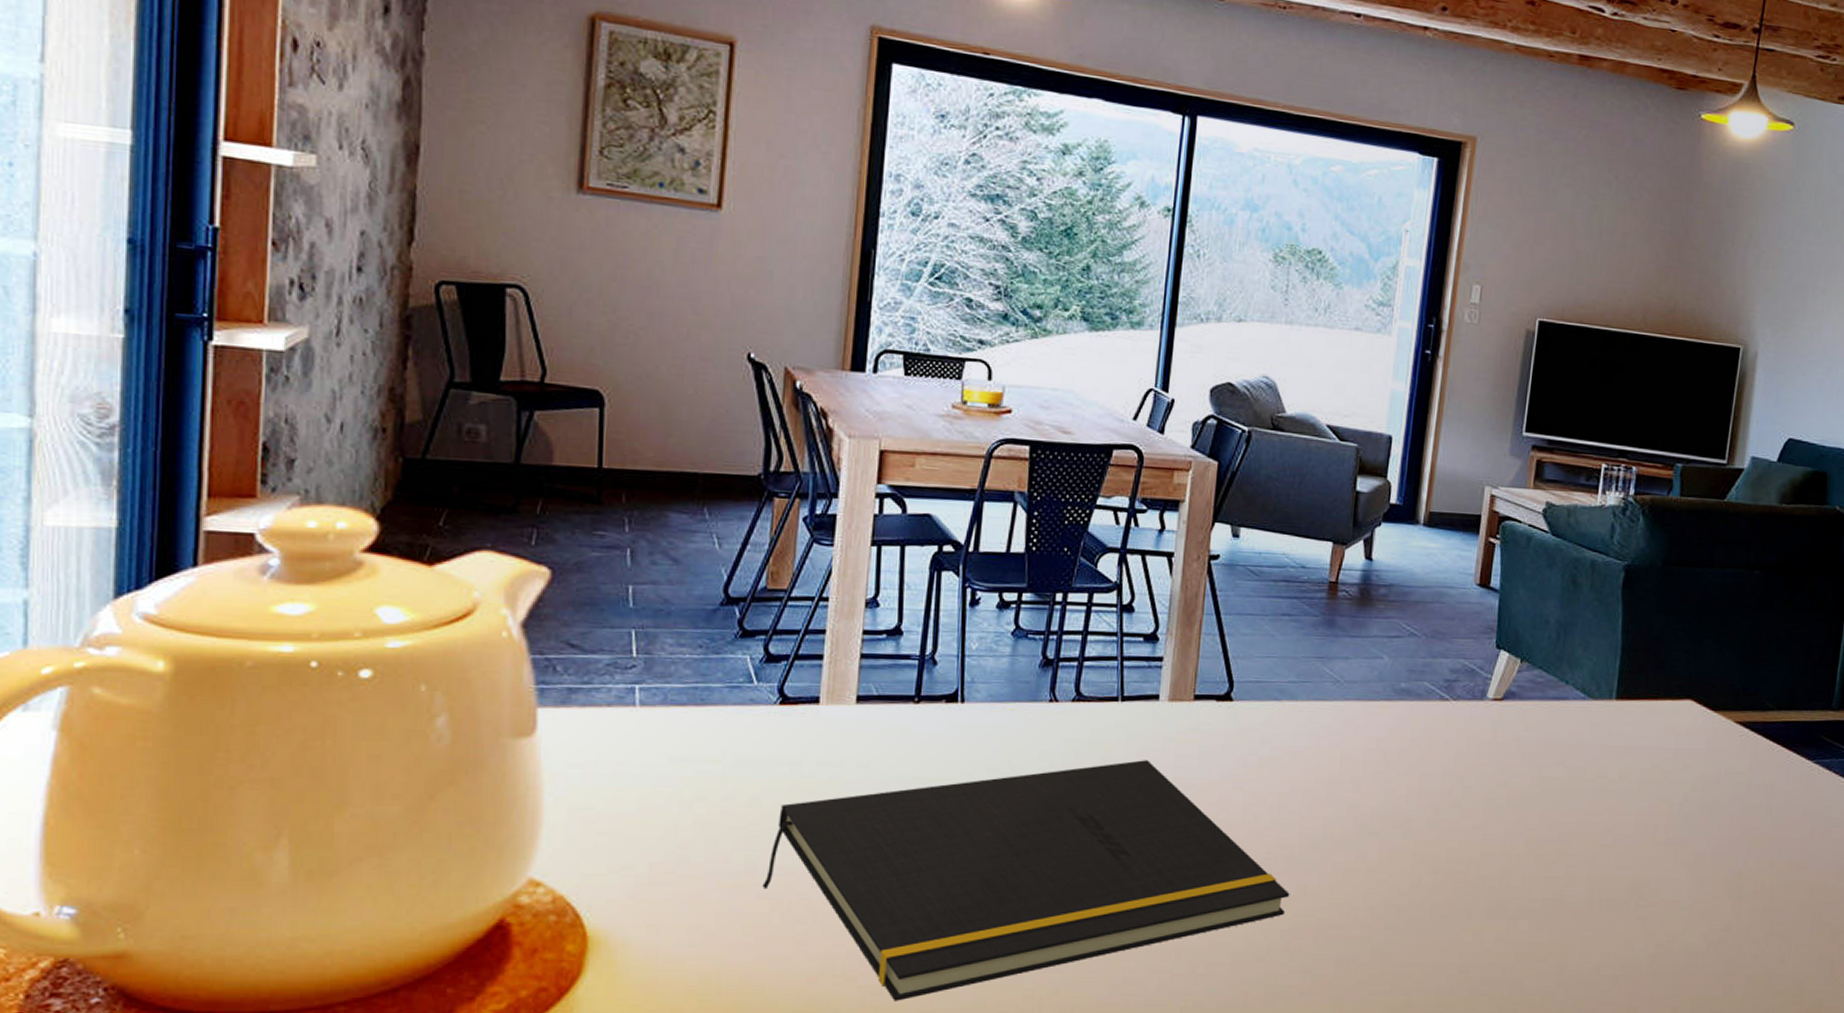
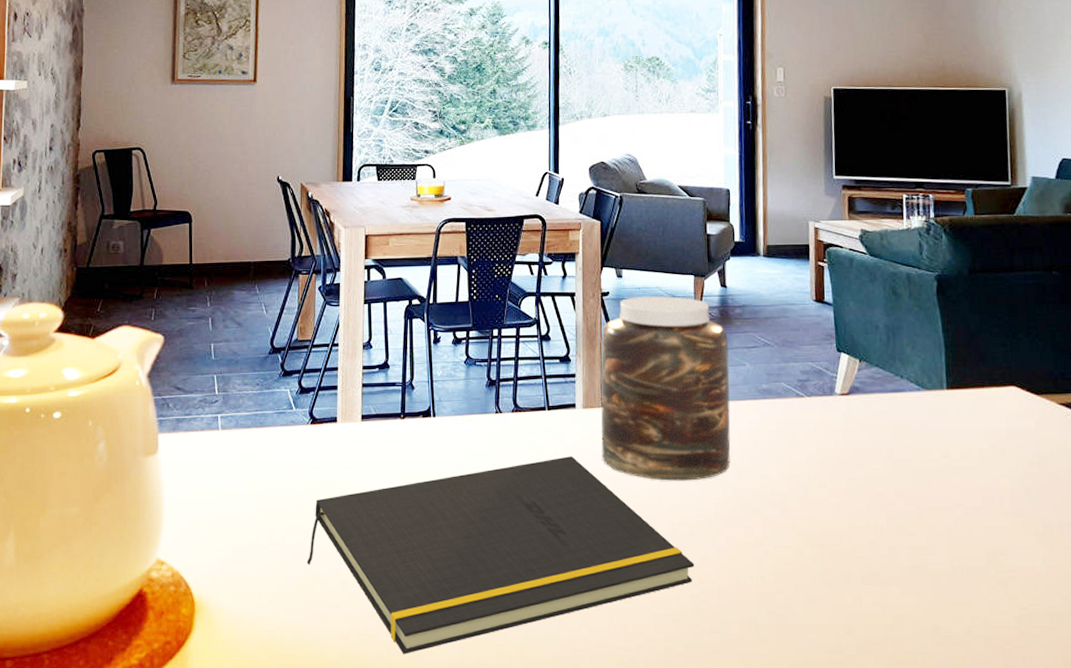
jar: none [1187,563,1366,795] -> present [601,295,731,481]

